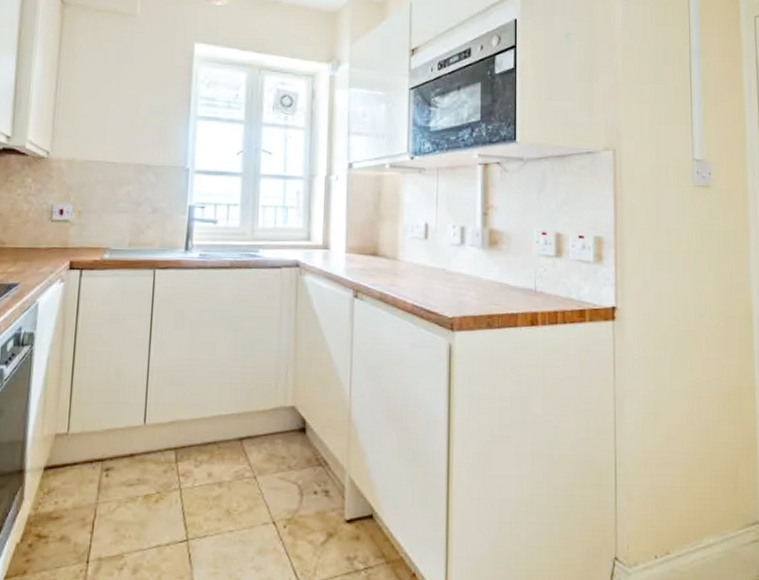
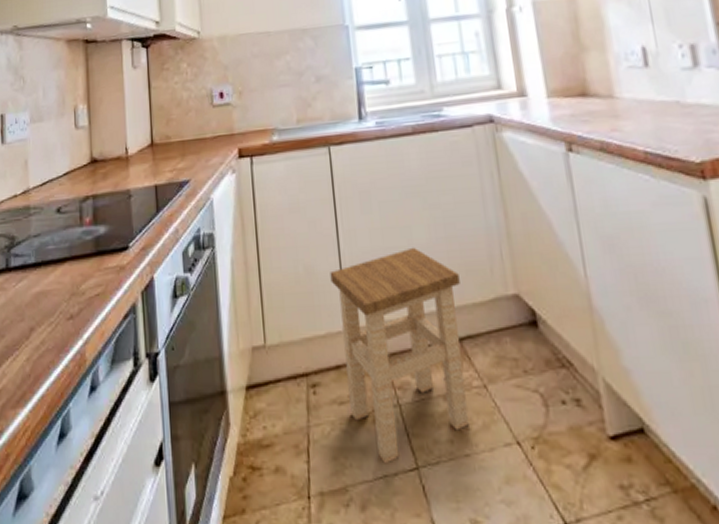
stool: none [137,361,249,536] -> present [330,247,470,464]

